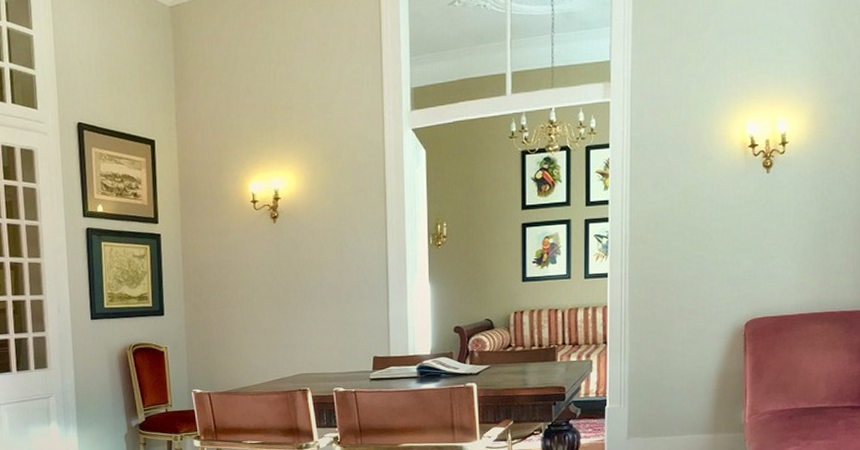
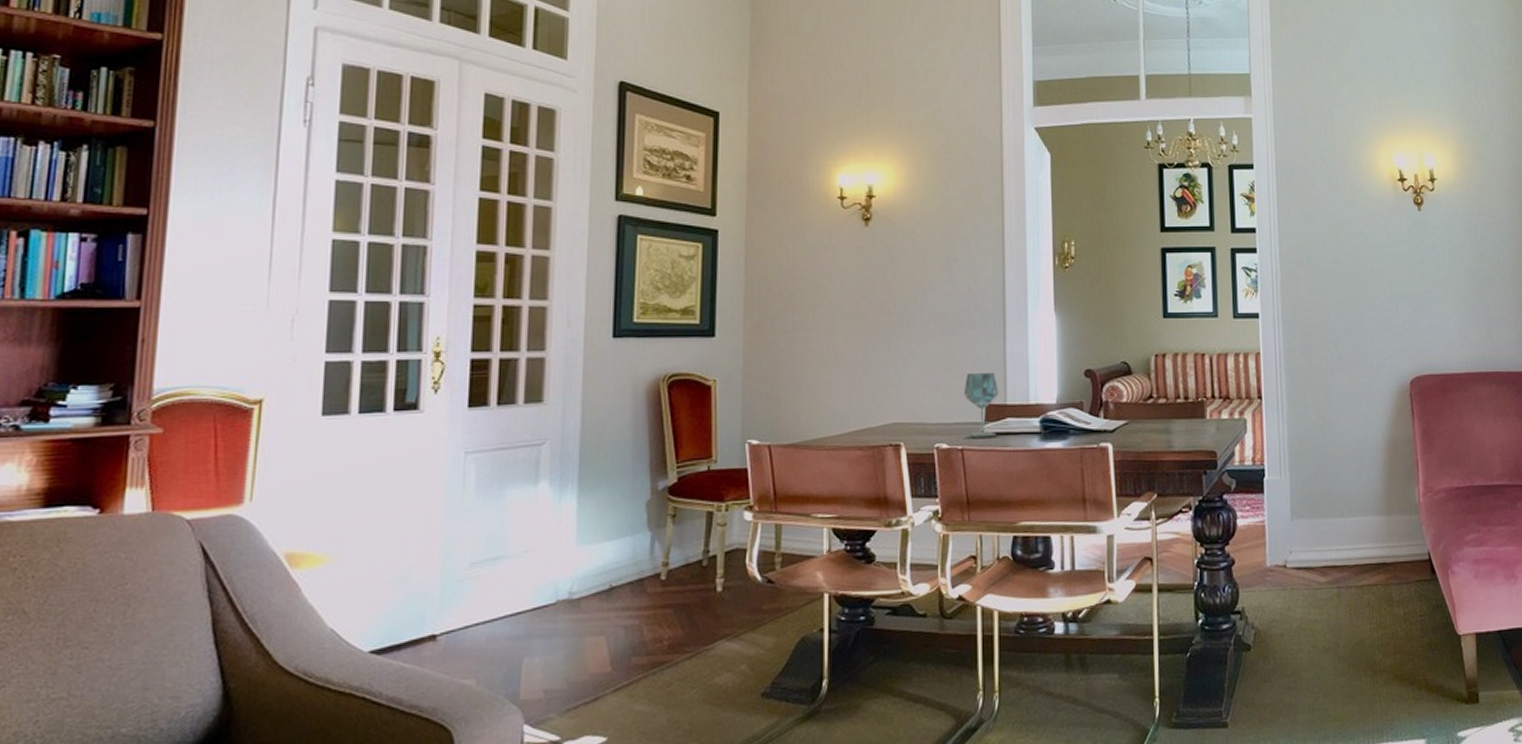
wine glass: none [355,332,384,383] -> present [963,372,999,438]

